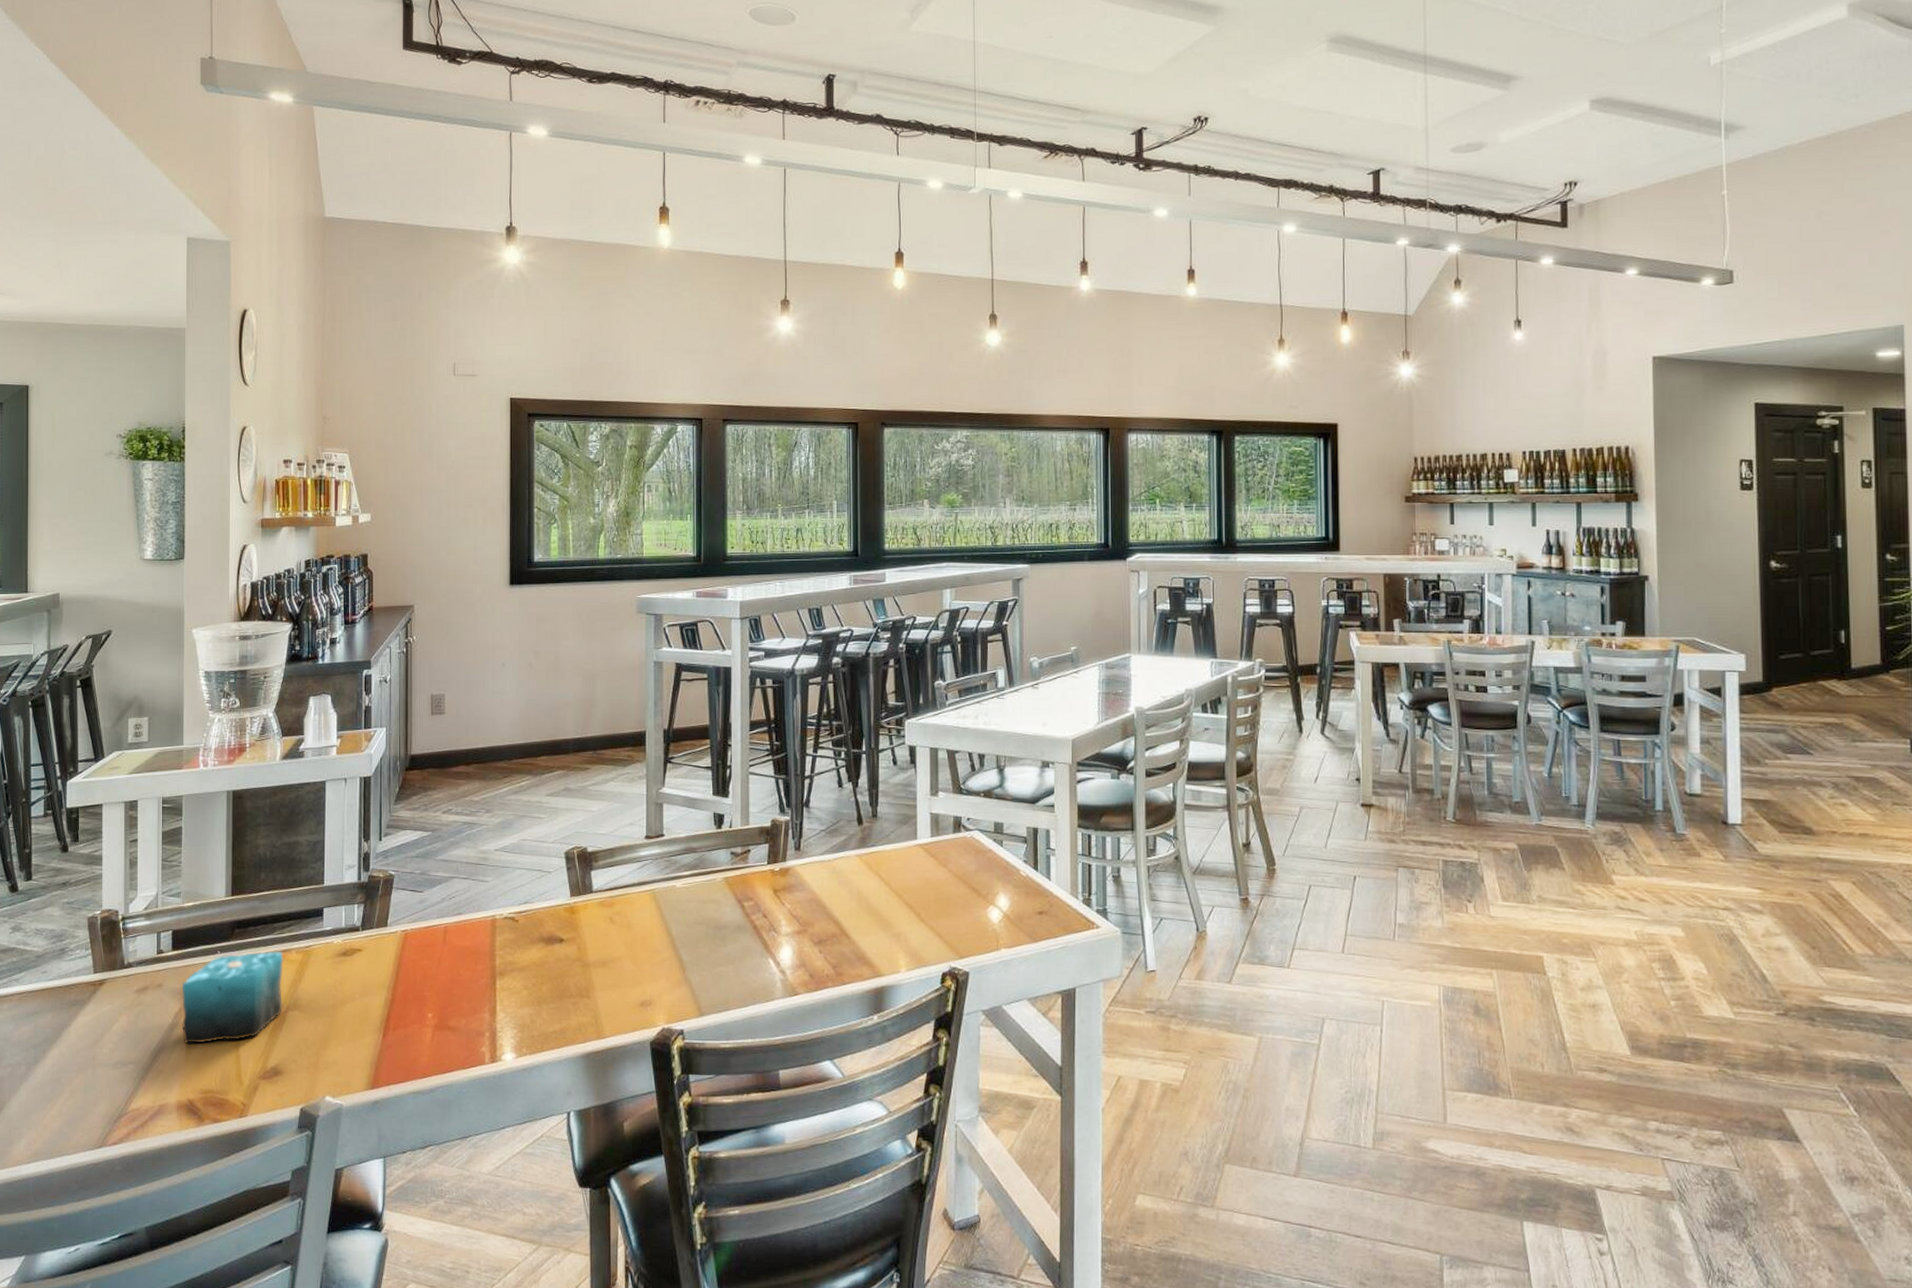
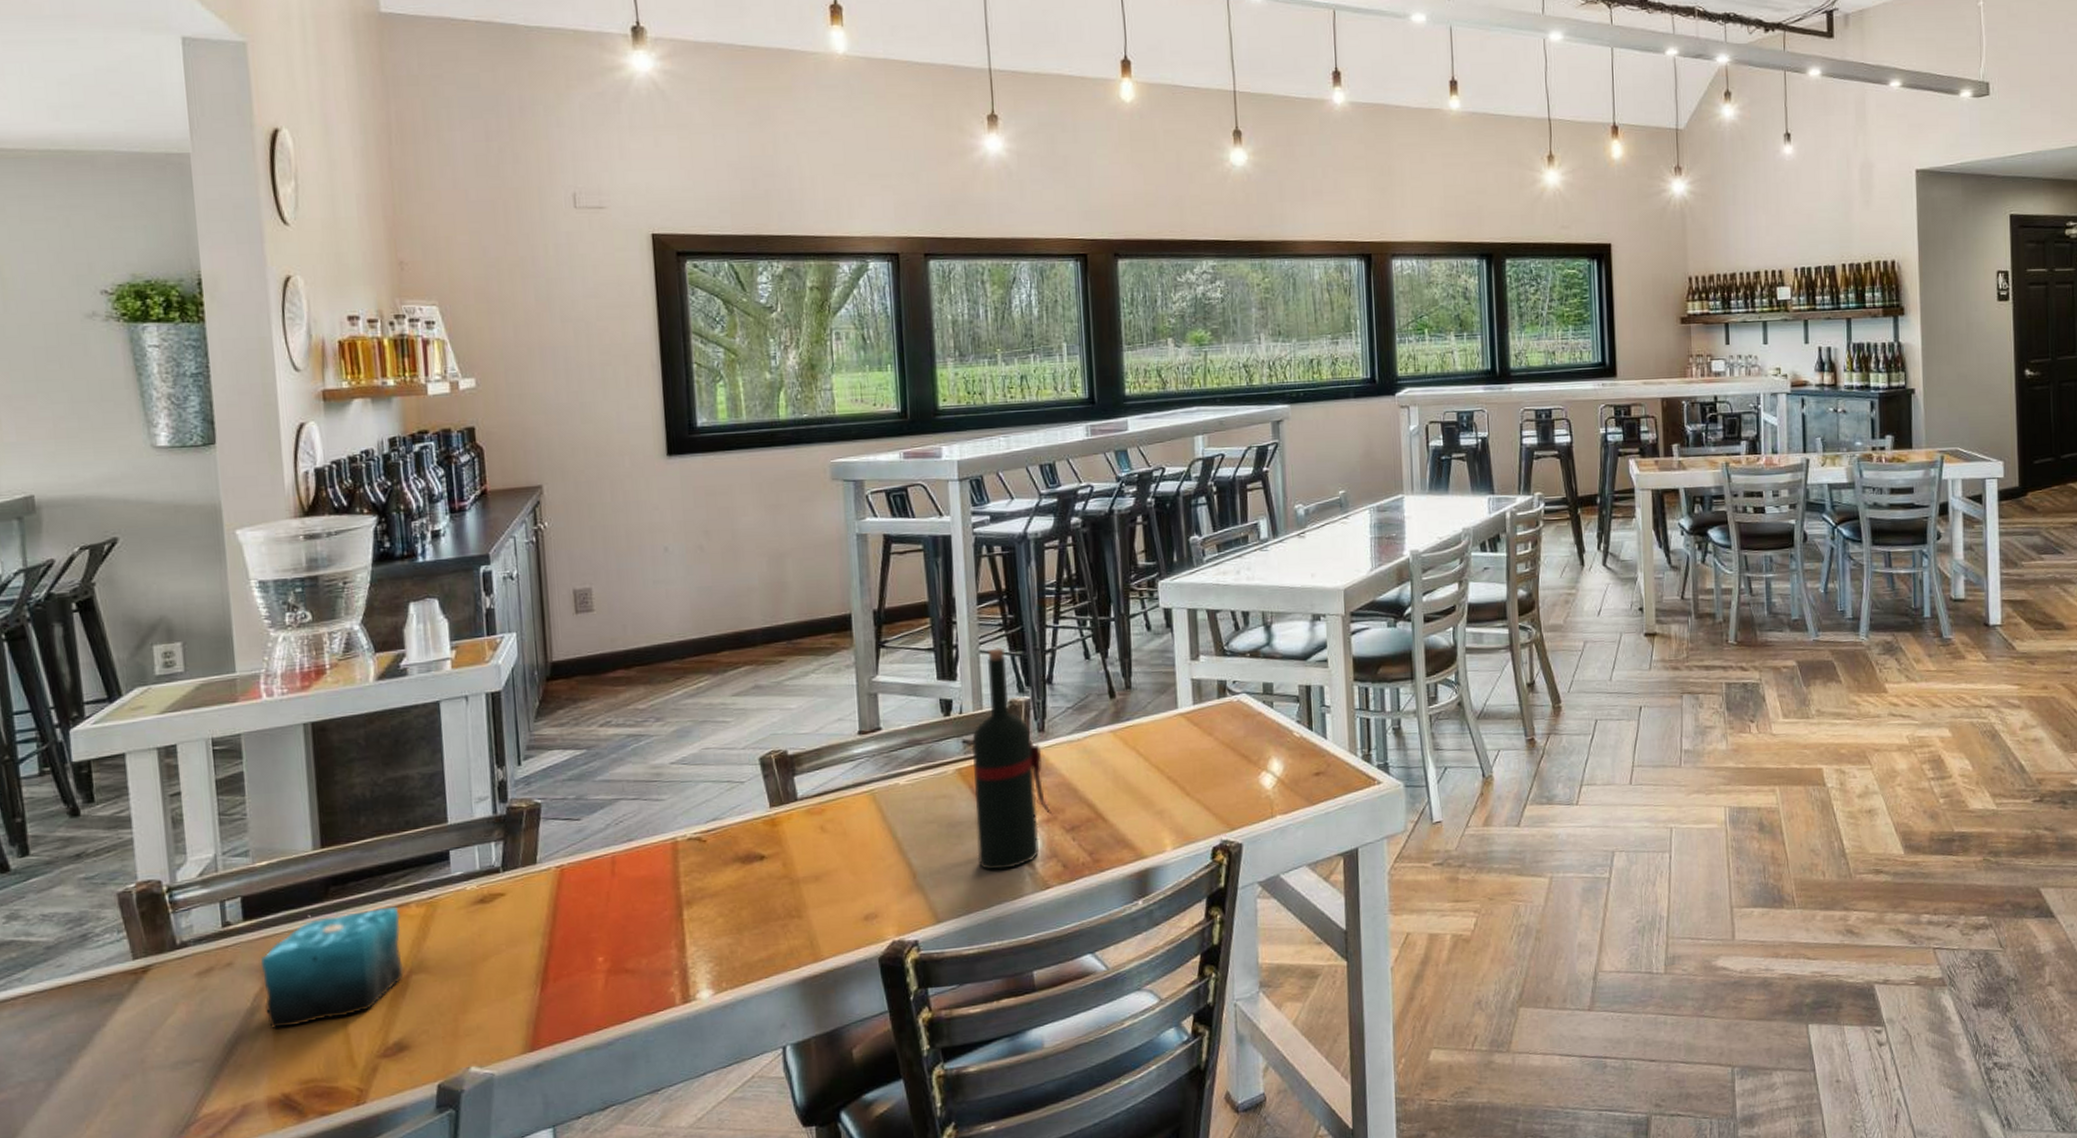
wine bottle: none [737,771,804,974] -> present [971,648,1053,871]

